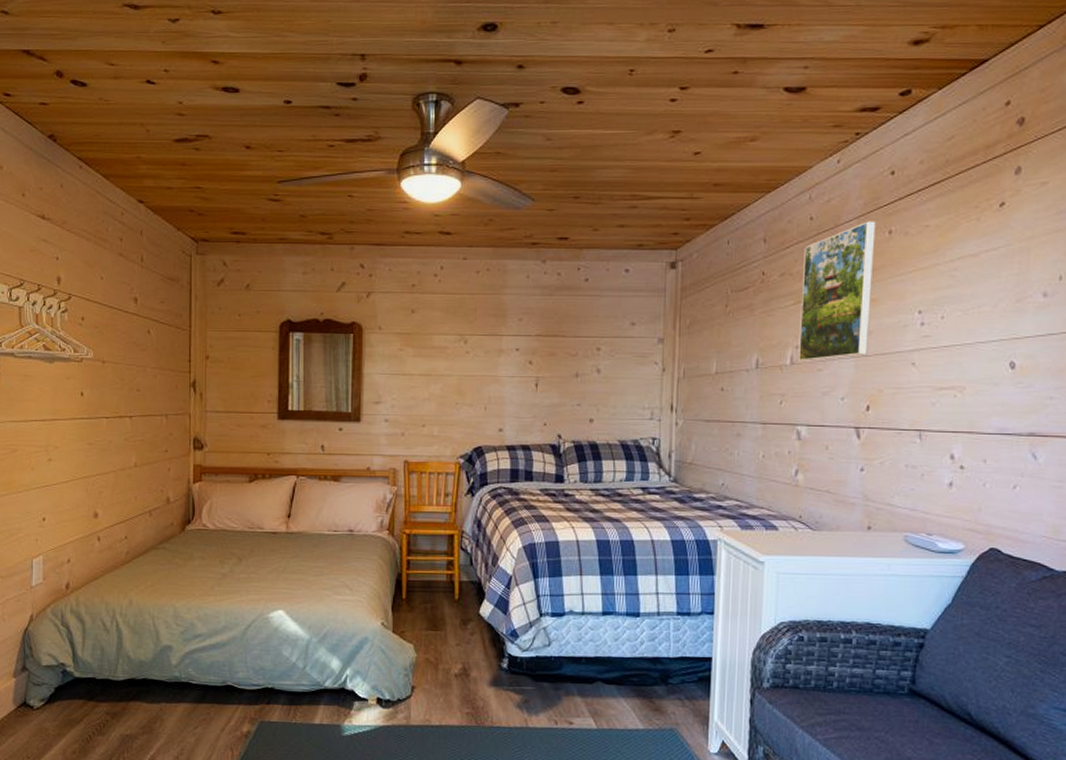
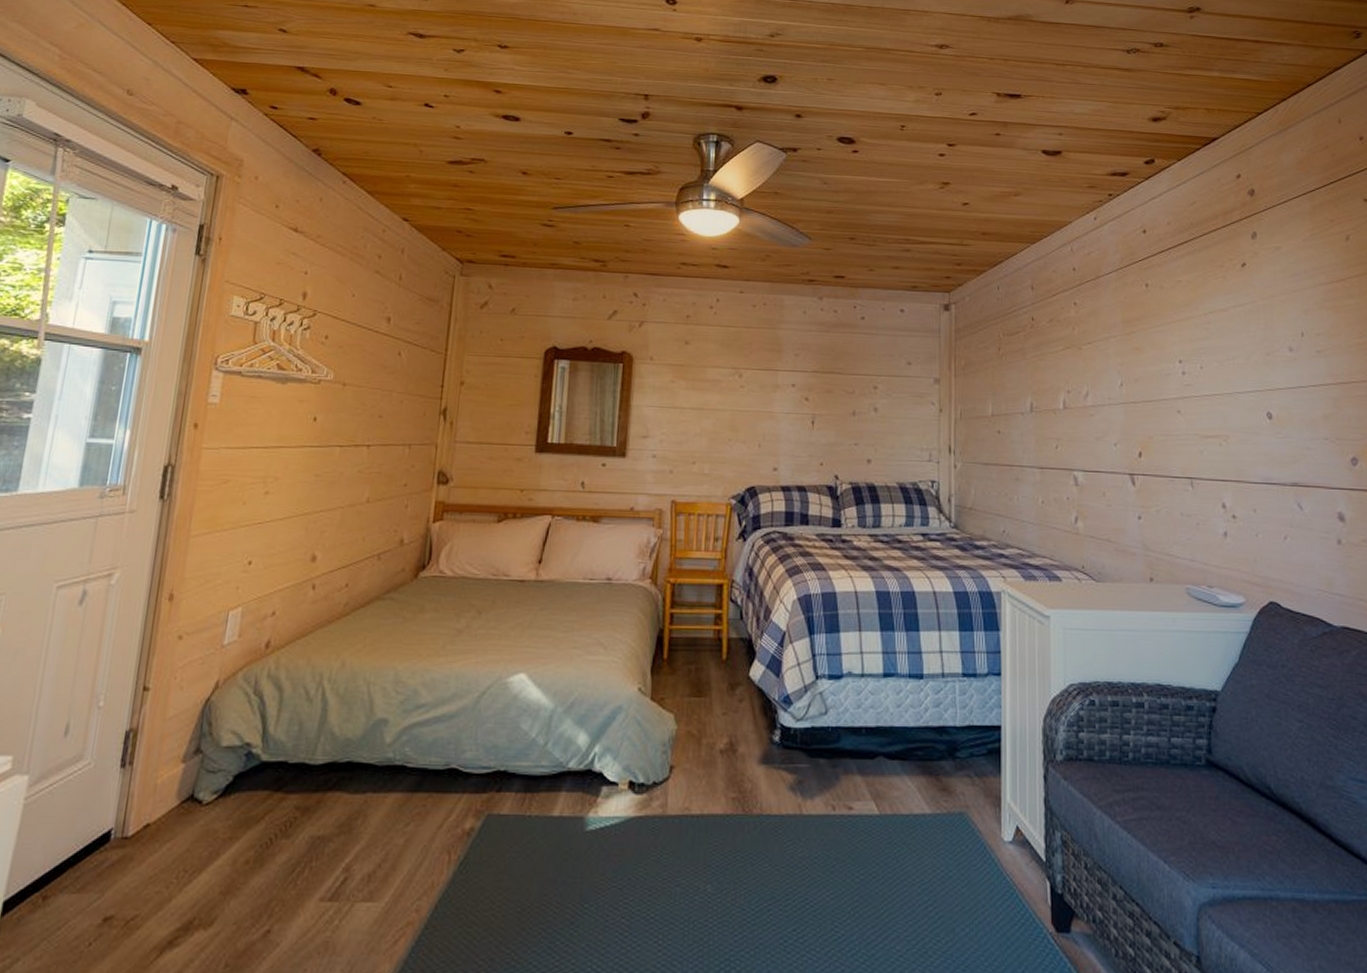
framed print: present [799,221,876,362] -> none [1069,274,1136,407]

